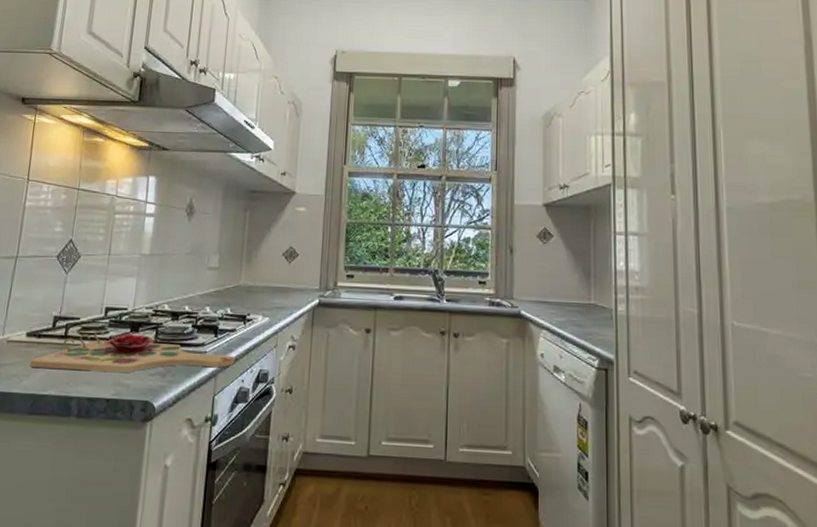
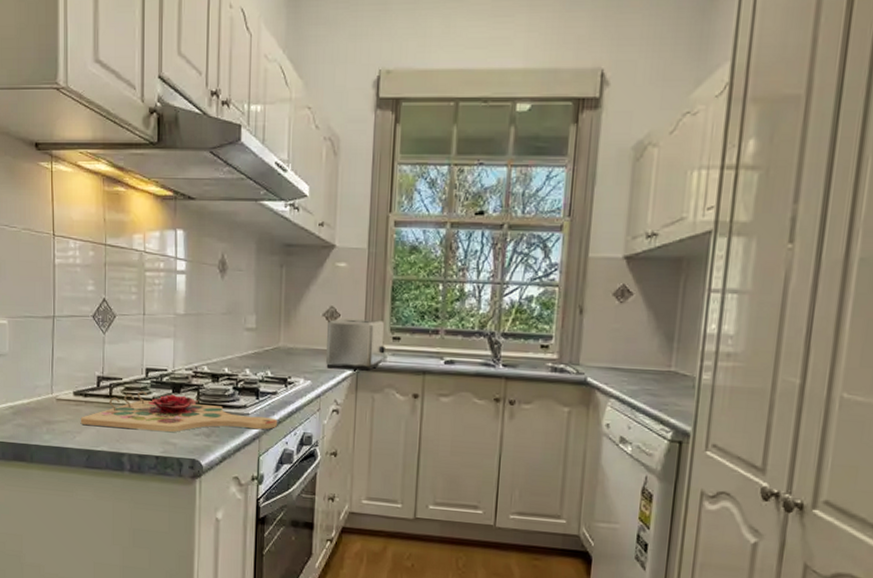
toaster: none [283,258,340,308] -> present [325,319,385,372]

